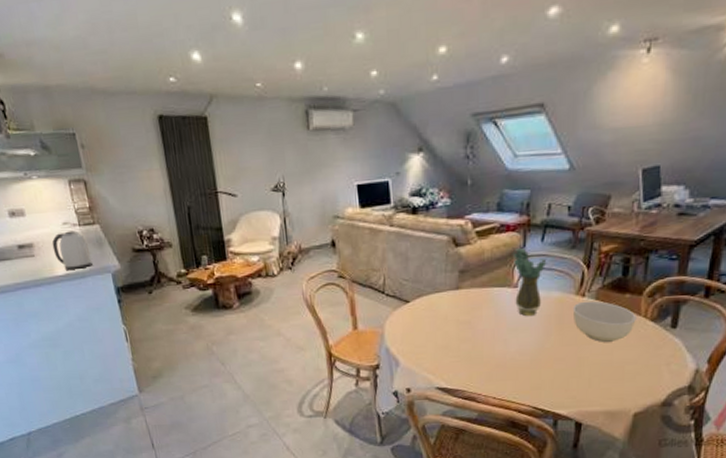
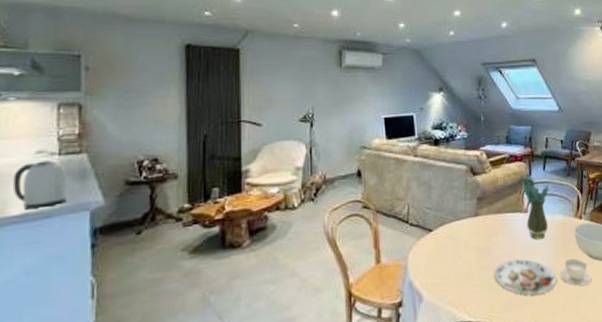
plate: none [475,334,546,370] -> present [494,258,557,295]
teacup: none [551,337,589,365] -> present [560,258,592,286]

